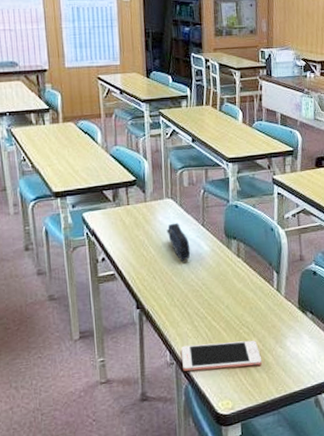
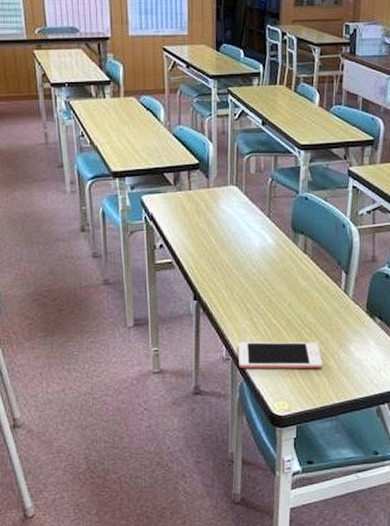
pencil case: present [166,223,191,261] -> none [229,212,254,254]

